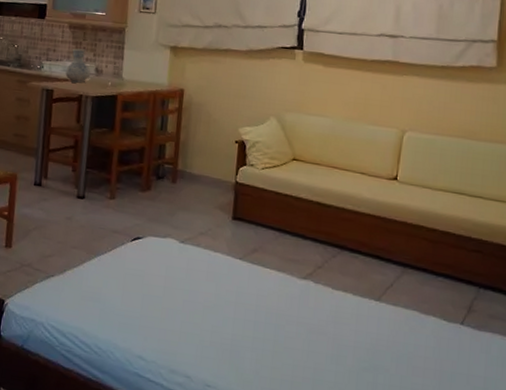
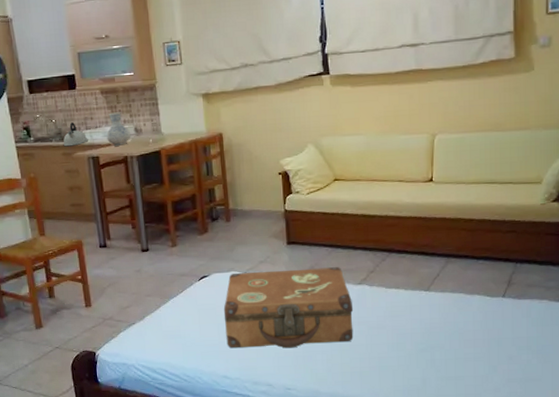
kettle: none [20,51,46,75] -> present [63,122,88,147]
suitcase: none [148,240,294,343] -> present [223,267,354,349]

